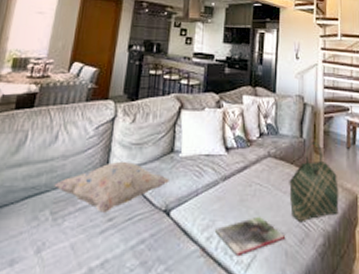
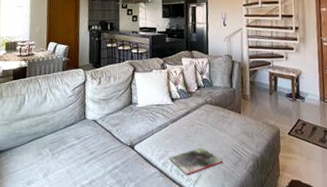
decorative pillow: present [54,162,169,213] -> none [49,113,131,149]
tote bag: present [289,141,339,221] -> none [223,90,265,150]

